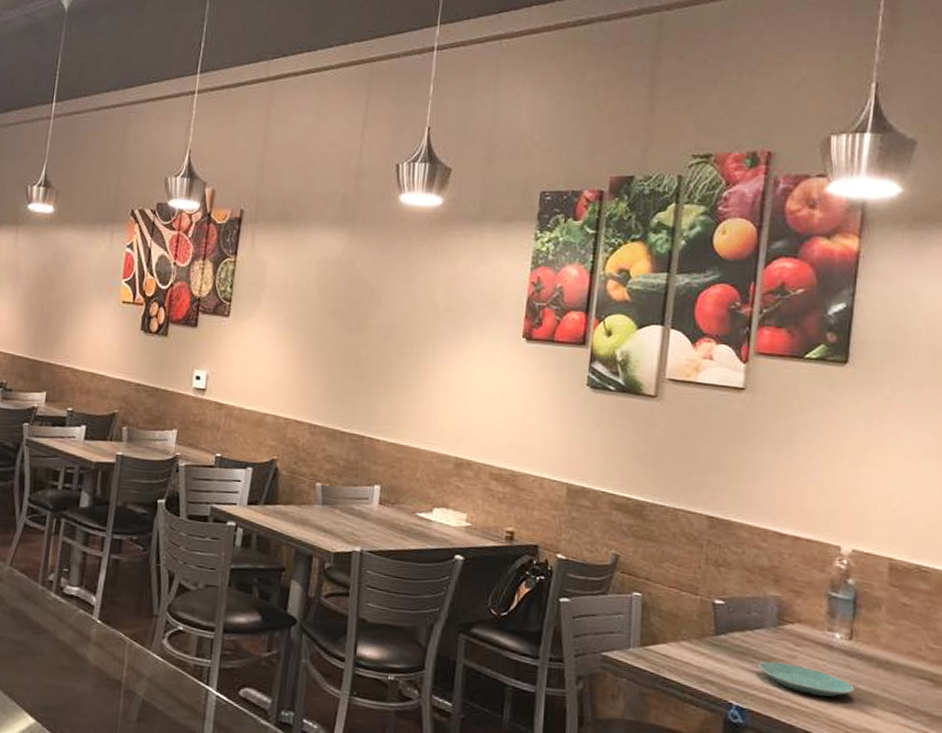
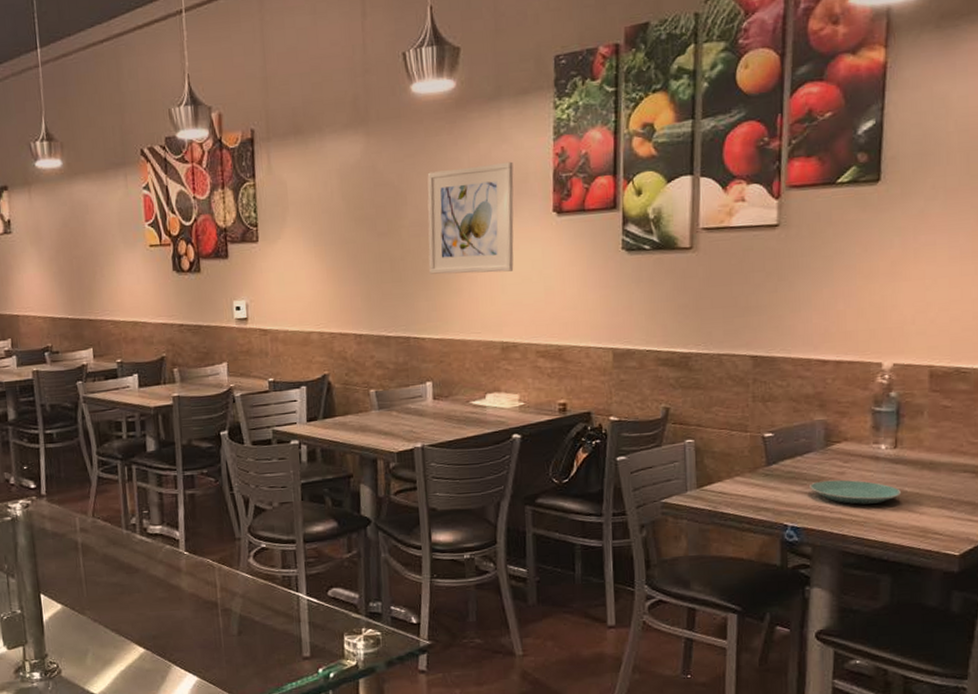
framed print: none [393,279,489,388] -> present [427,161,514,274]

